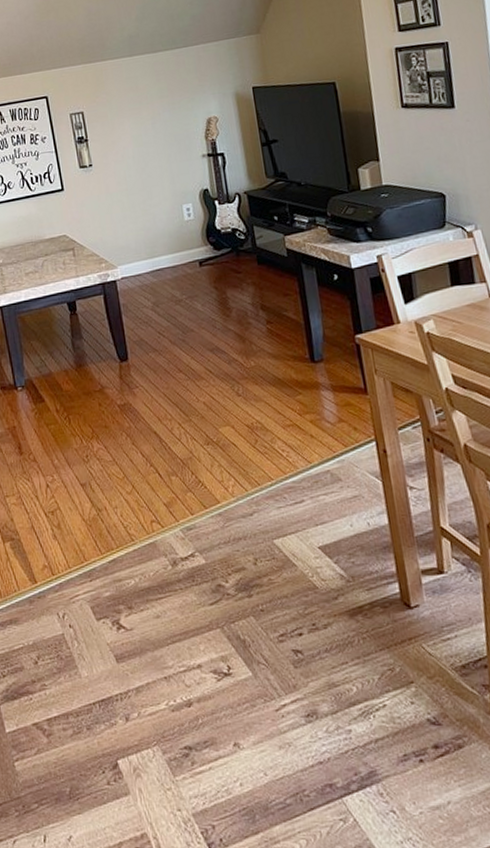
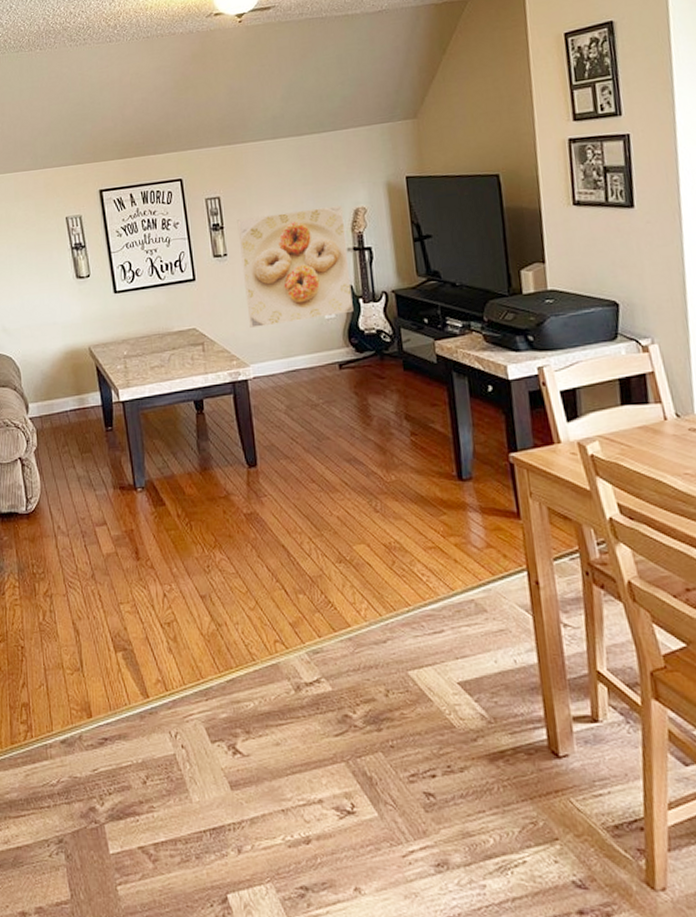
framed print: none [100,116,210,232] -> present [237,205,354,328]

